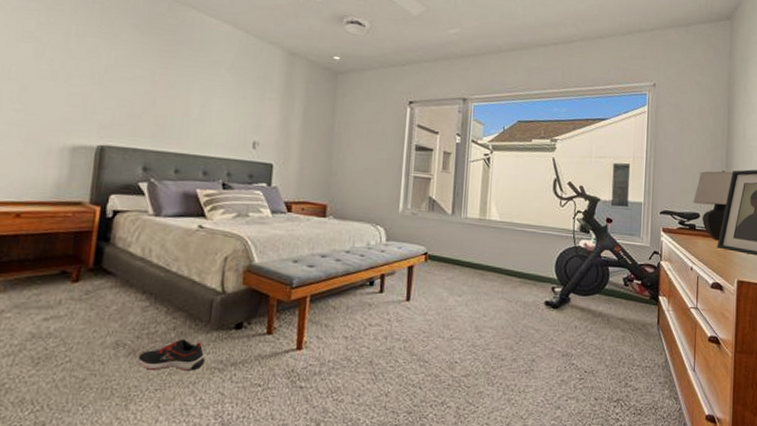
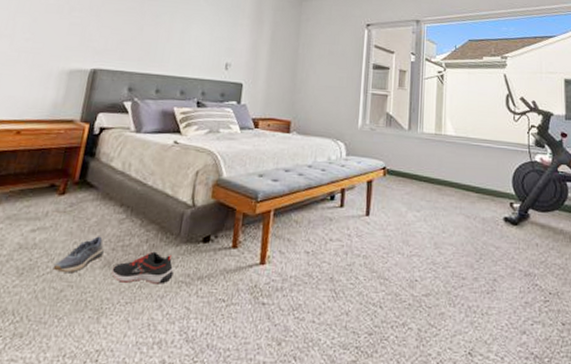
athletic shoe: none [72,324,128,361] -> present [52,236,104,272]

